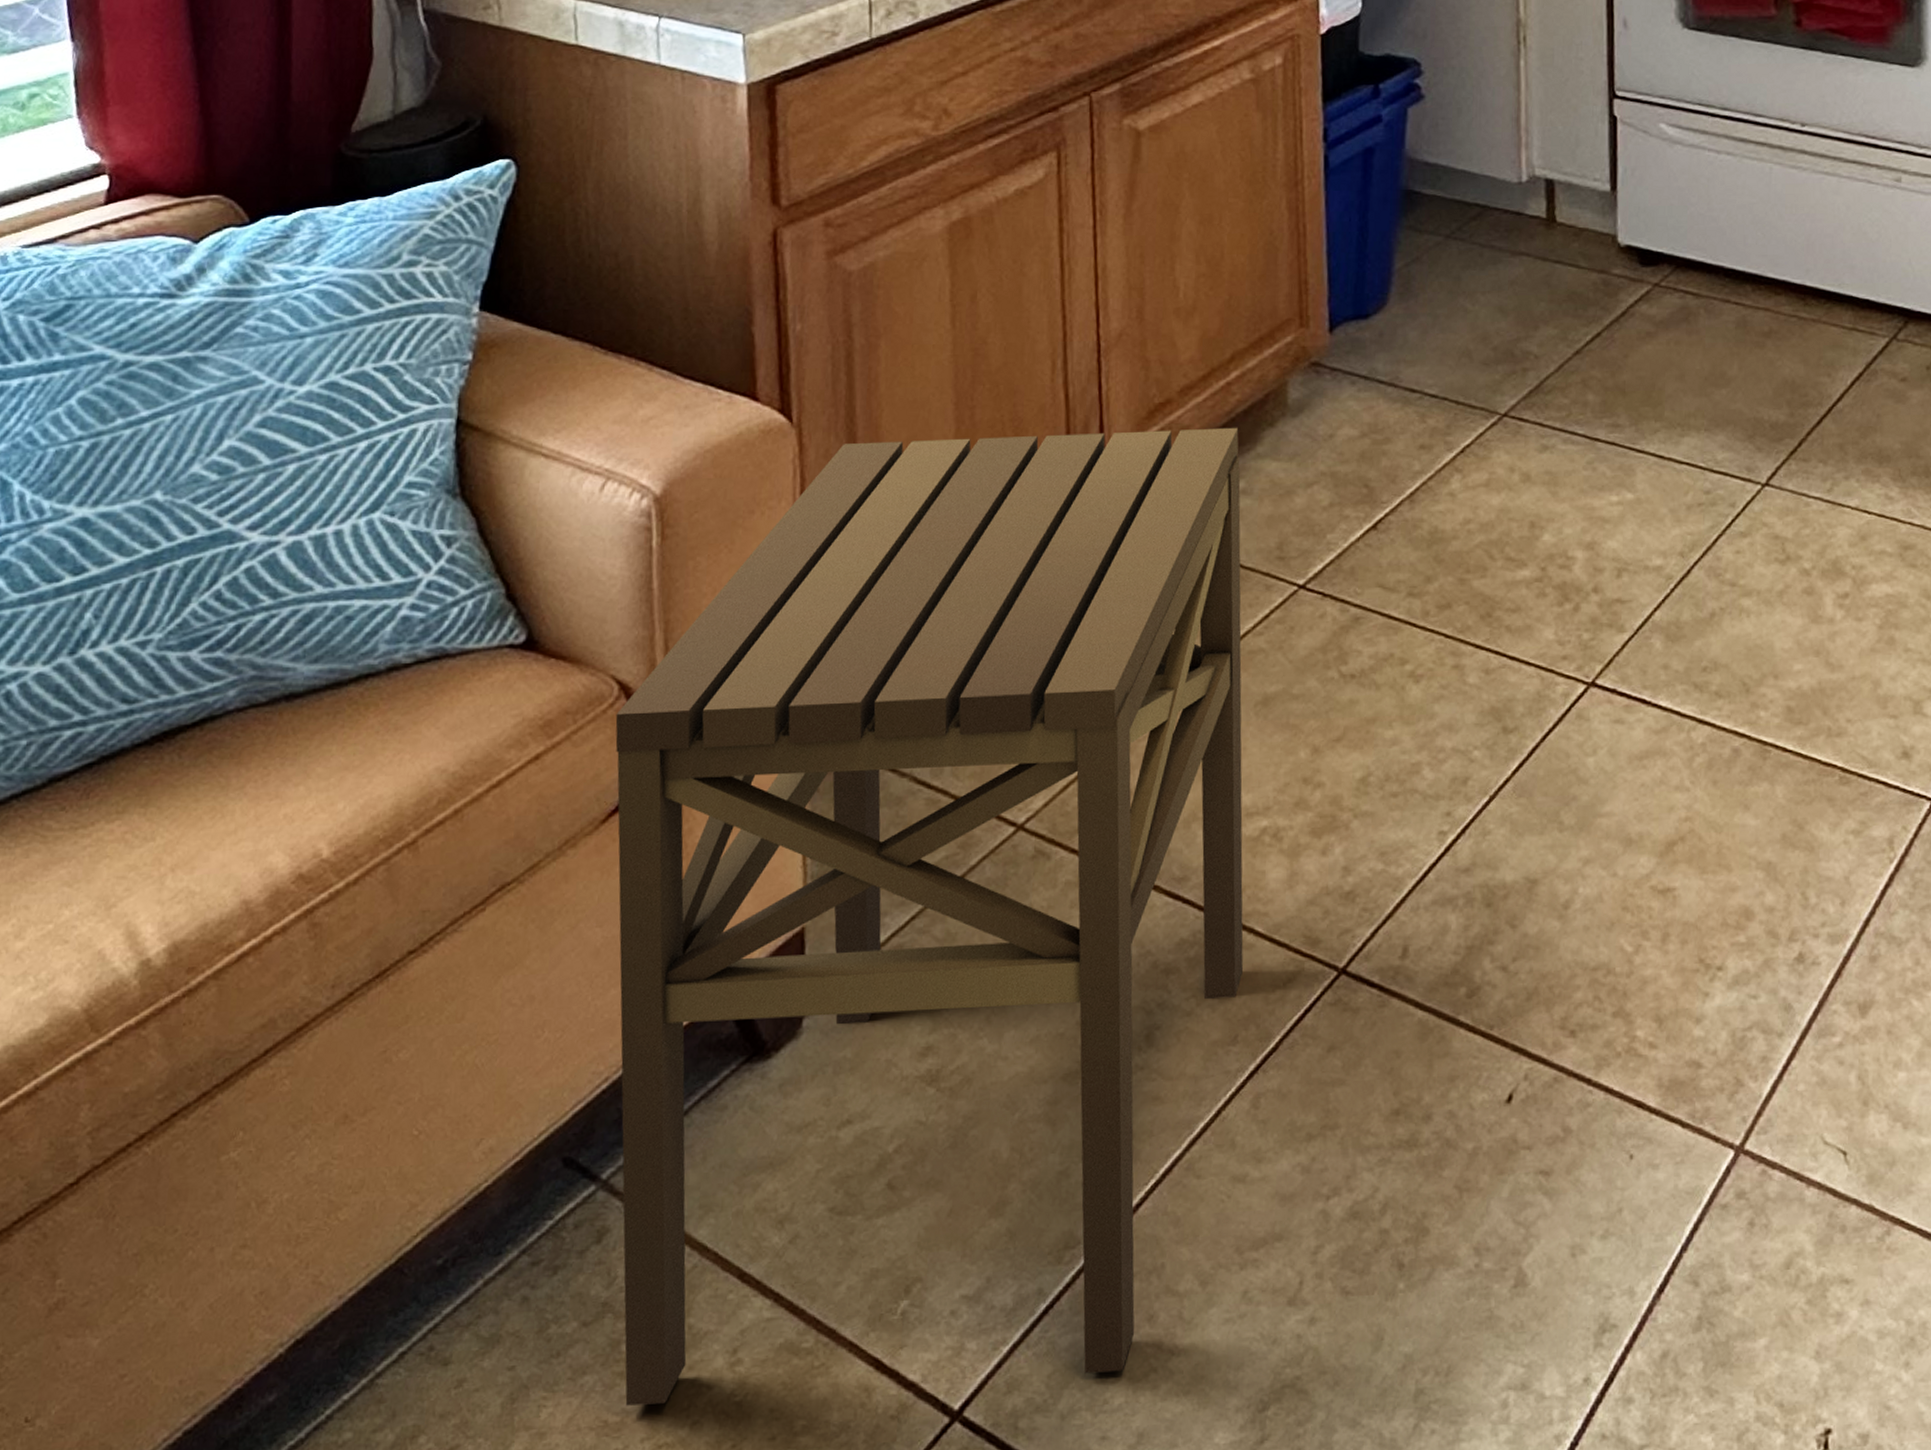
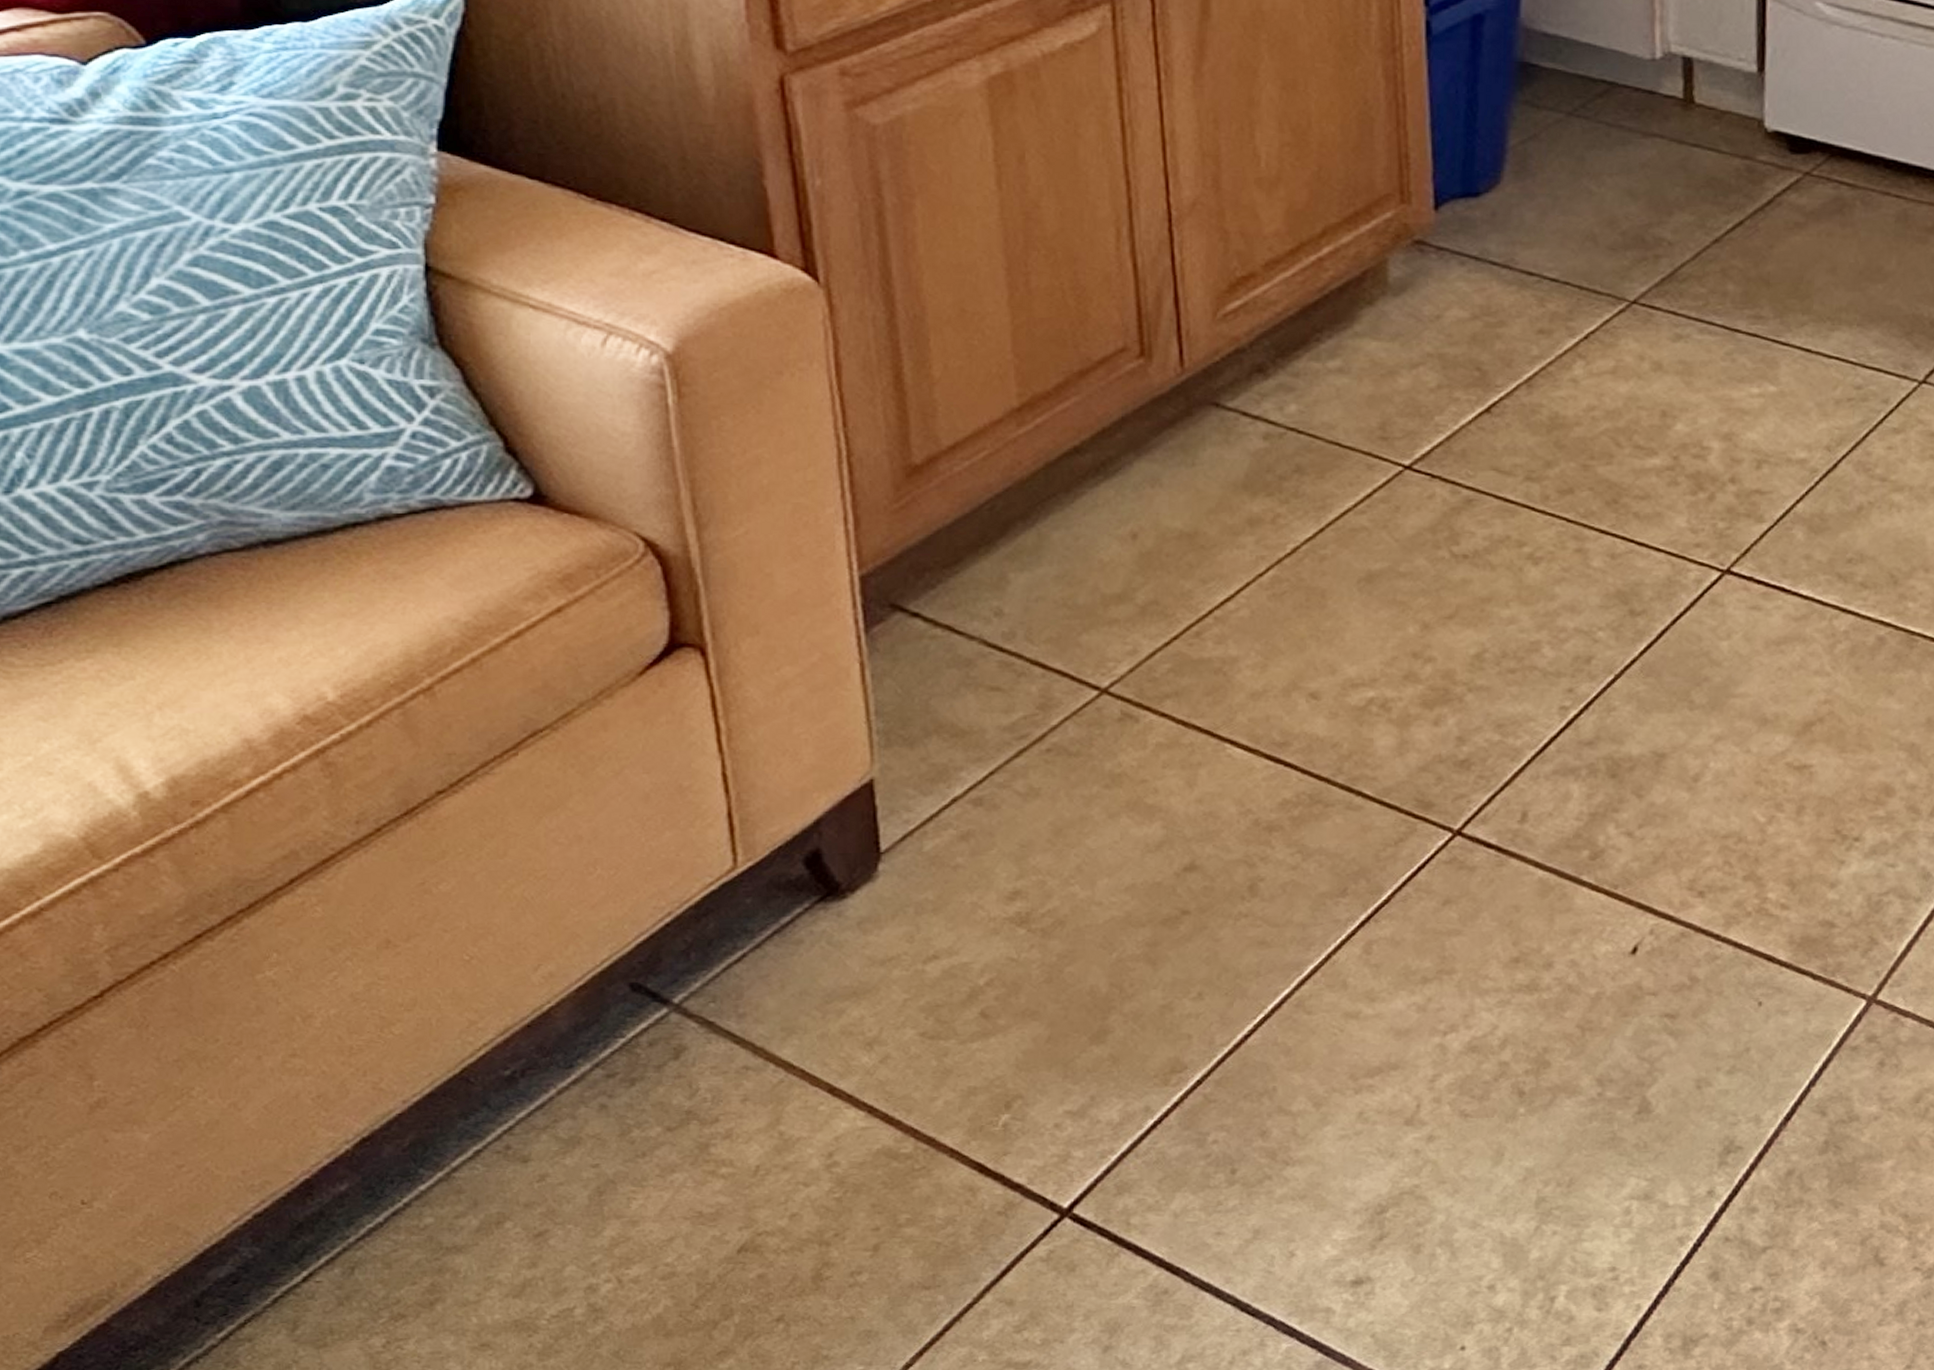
side table: present [615,427,1244,1406] -> none [644,304,1351,1200]

